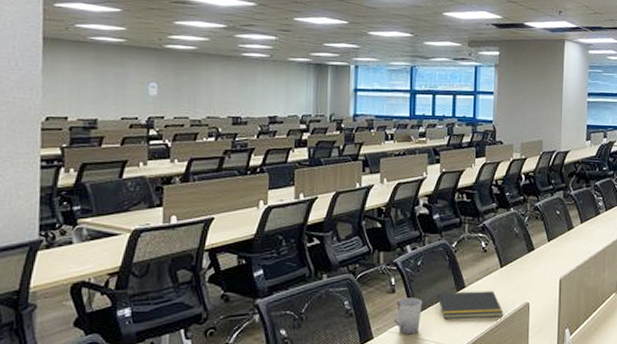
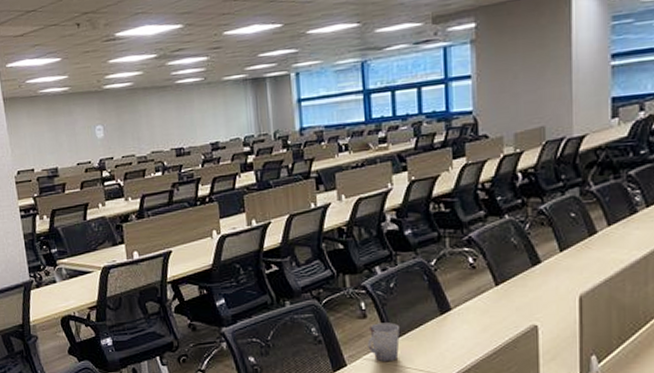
notepad: present [436,291,504,319] -> none [416,313,503,345]

